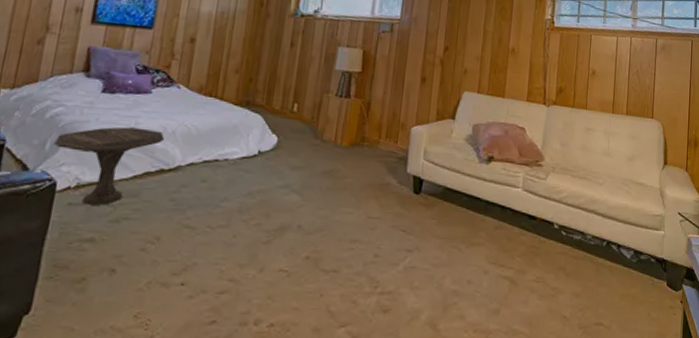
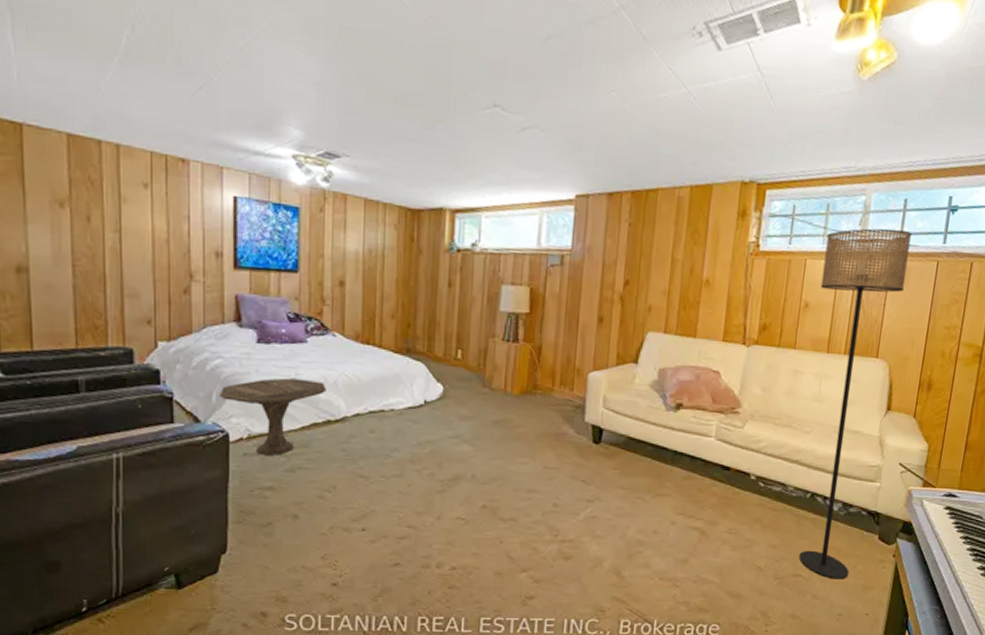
floor lamp: none [599,12,670,327] -> present [799,228,912,579]

